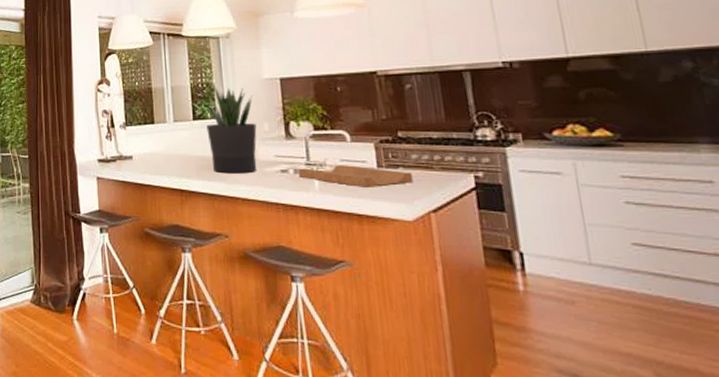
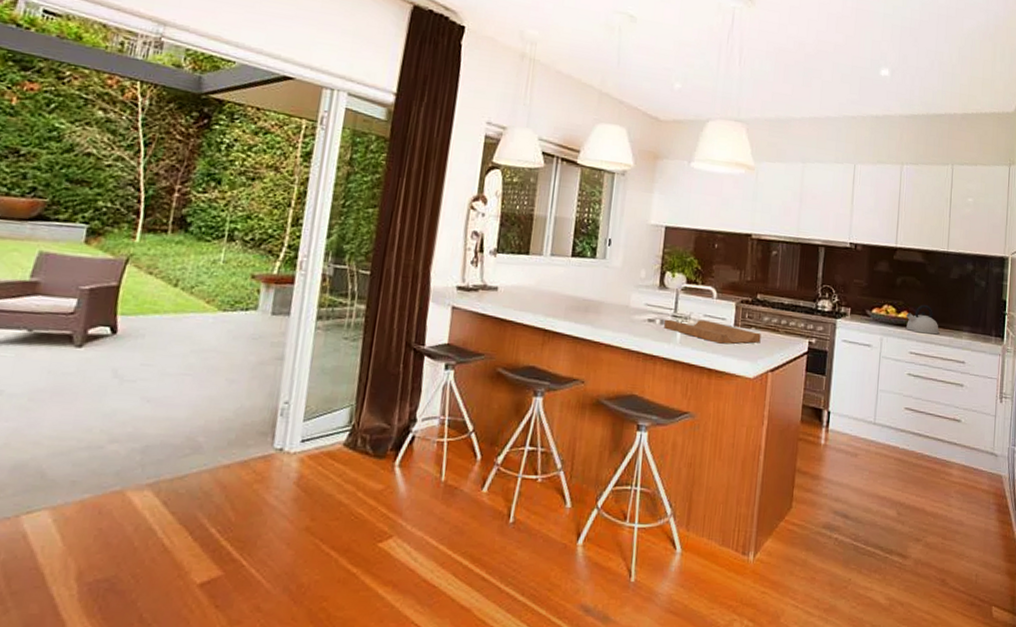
planter: present [206,83,257,174] -> none [582,221,636,320]
kettle: none [603,118,662,154] -> present [905,305,940,335]

